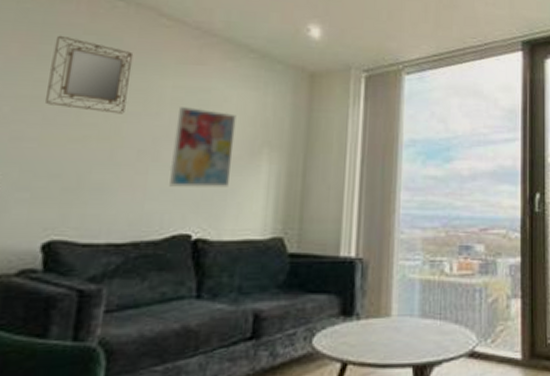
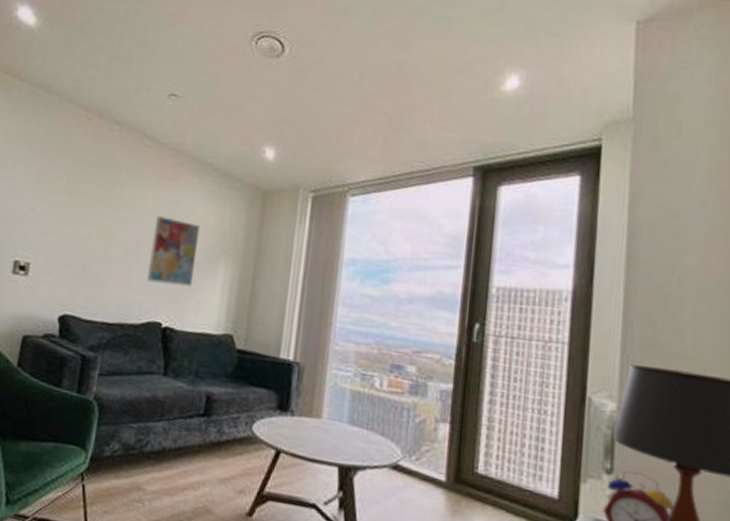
home mirror: present [44,35,134,114] -> none [63,153,125,219]

